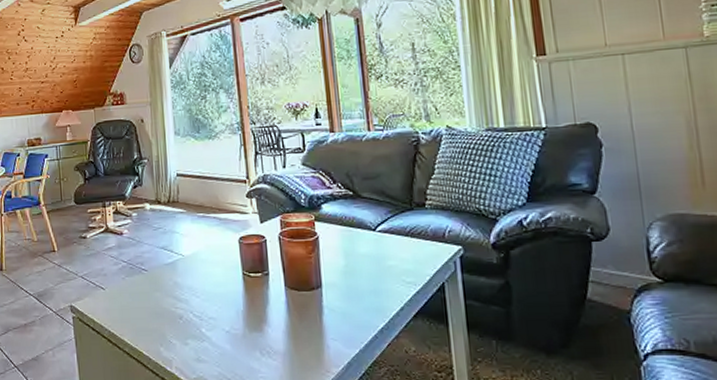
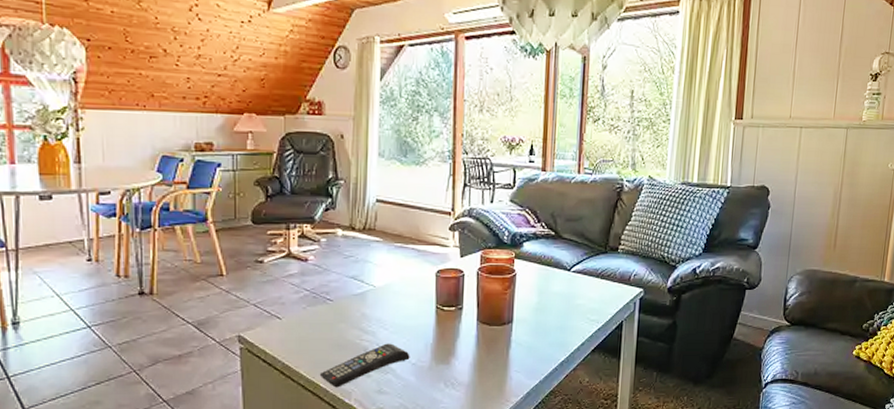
remote control: none [141,311,224,356] -> present [319,343,410,388]

